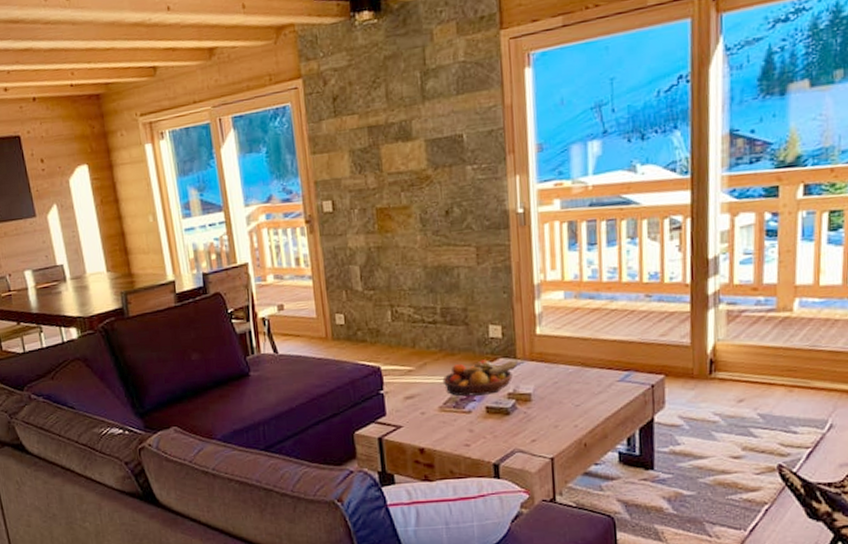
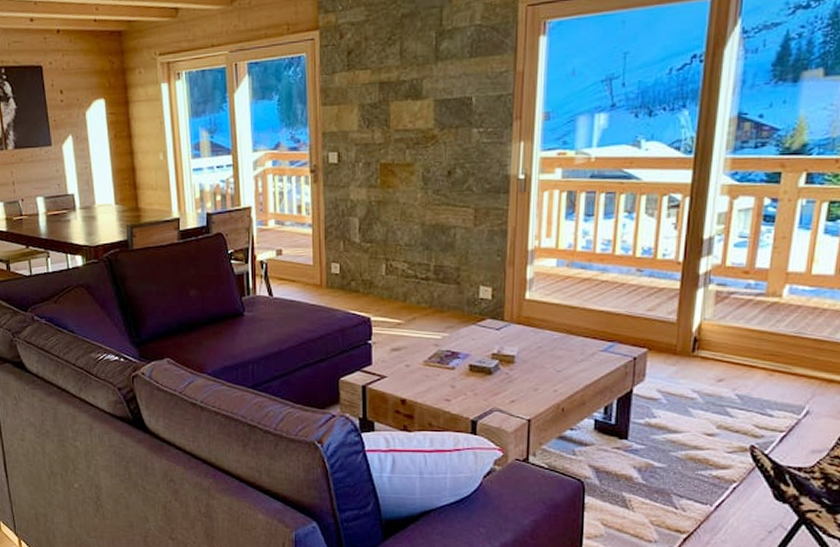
fruit bowl: present [442,359,519,397] -> none [429,319,506,355]

